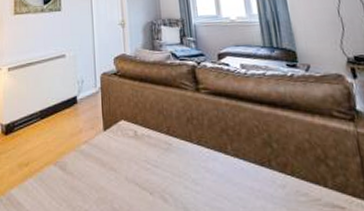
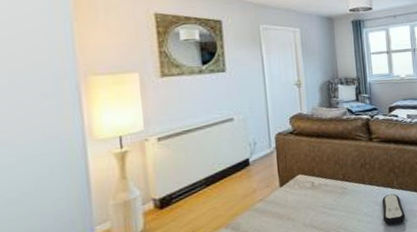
remote control: none [213,161,245,202] -> present [382,193,406,225]

